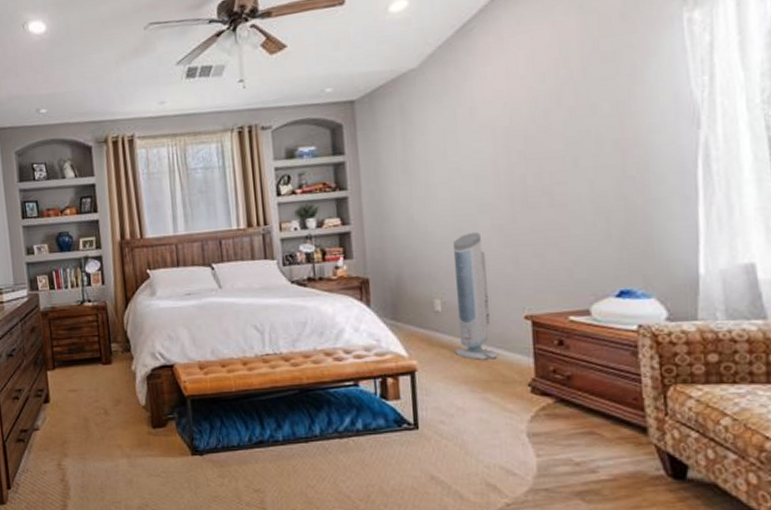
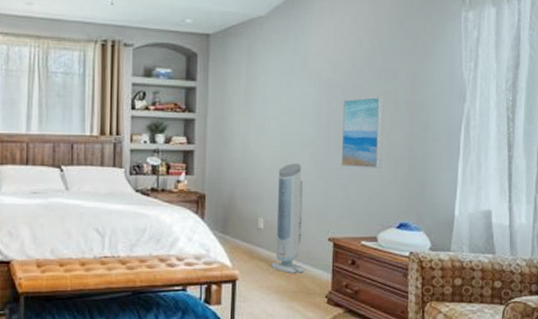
wall art: none [526,138,587,229] -> present [341,96,384,168]

